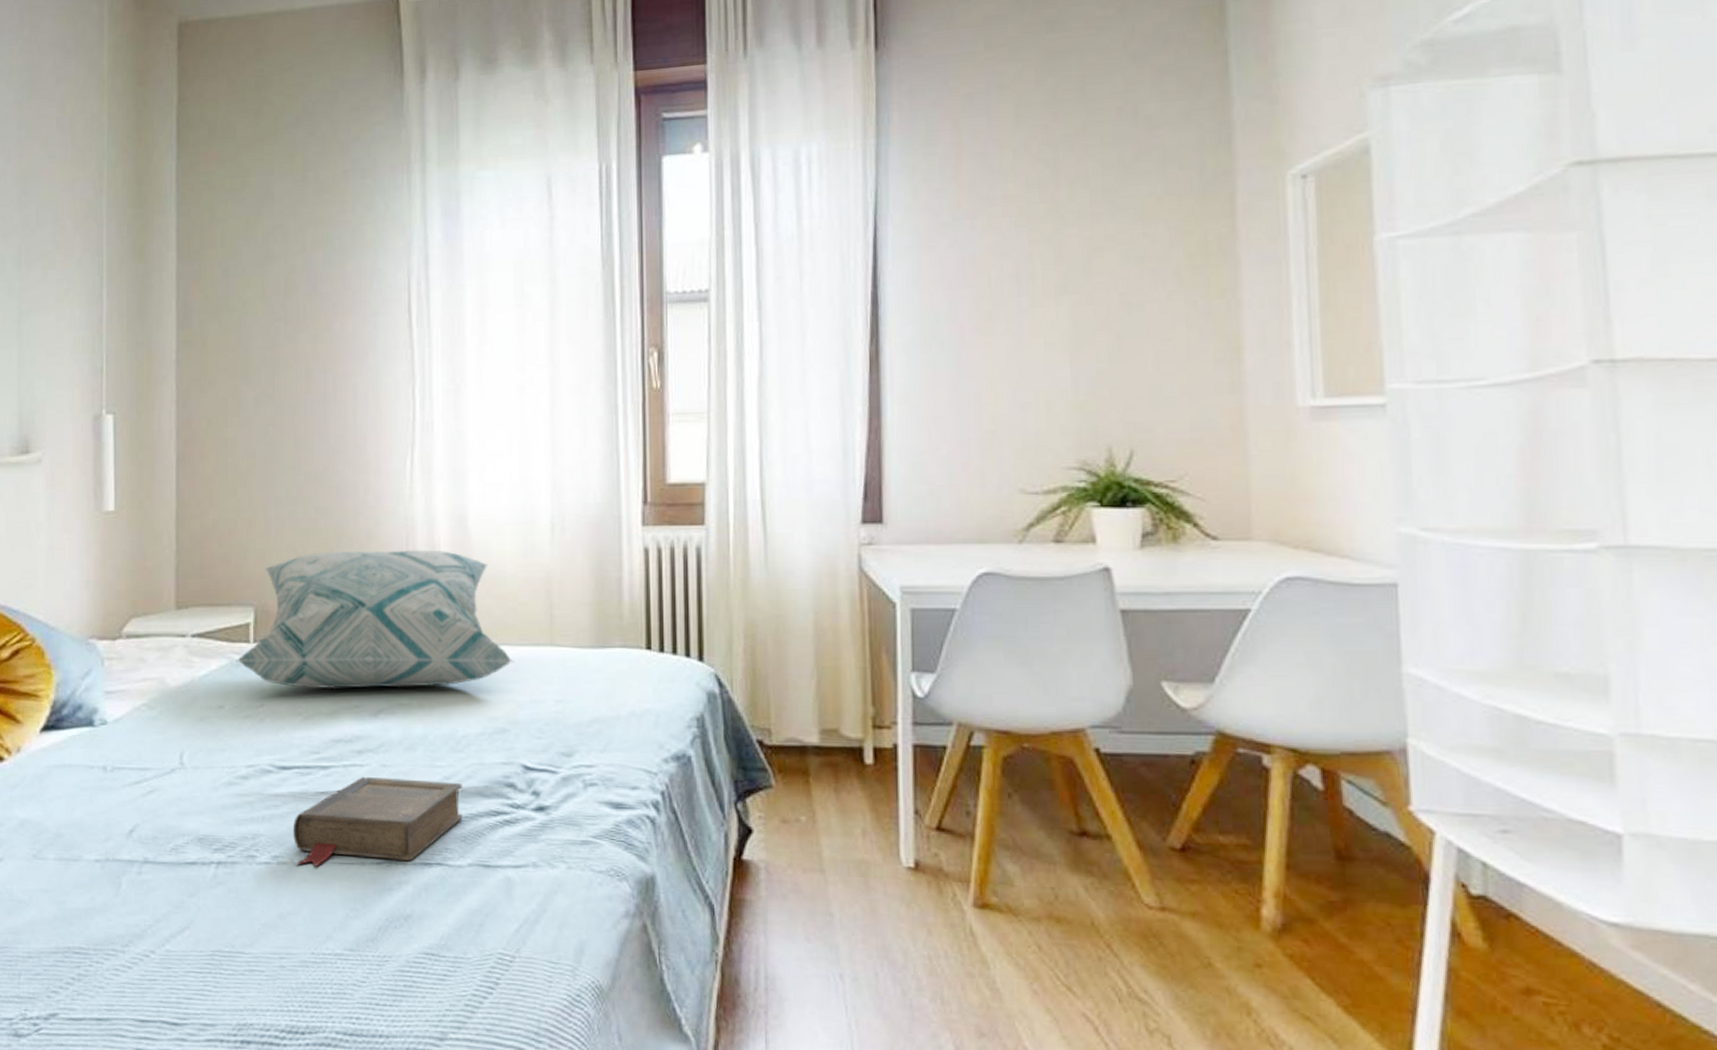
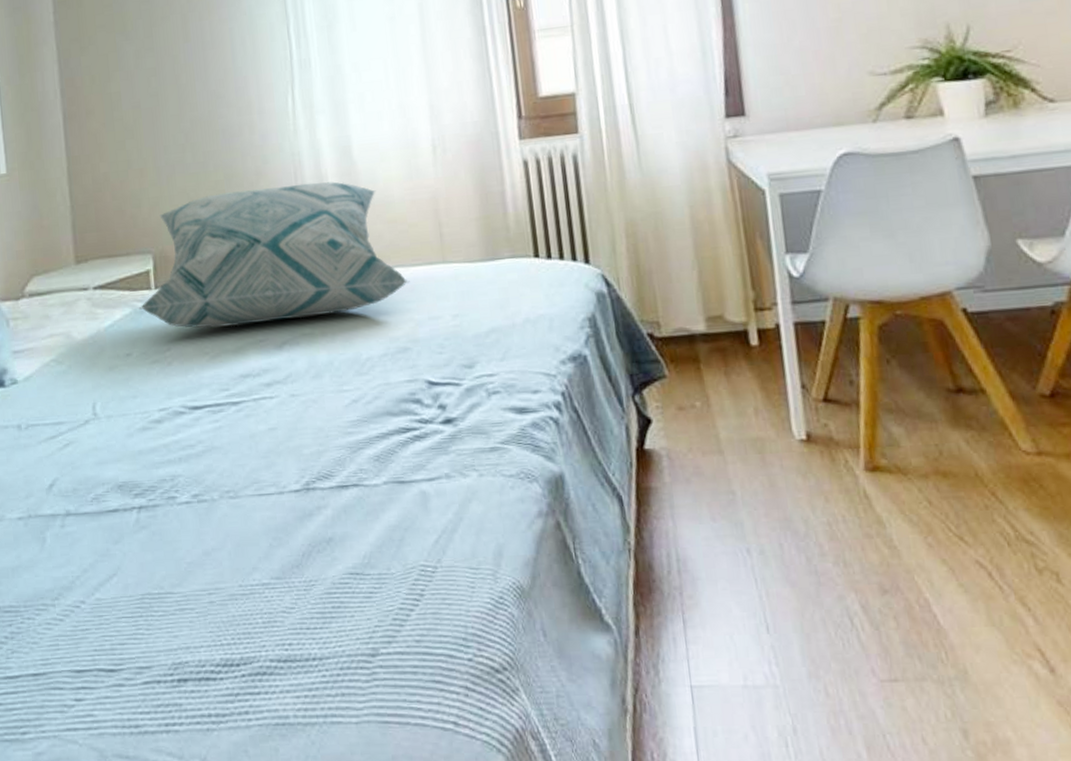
book: present [292,776,463,868] -> none [209,404,374,502]

